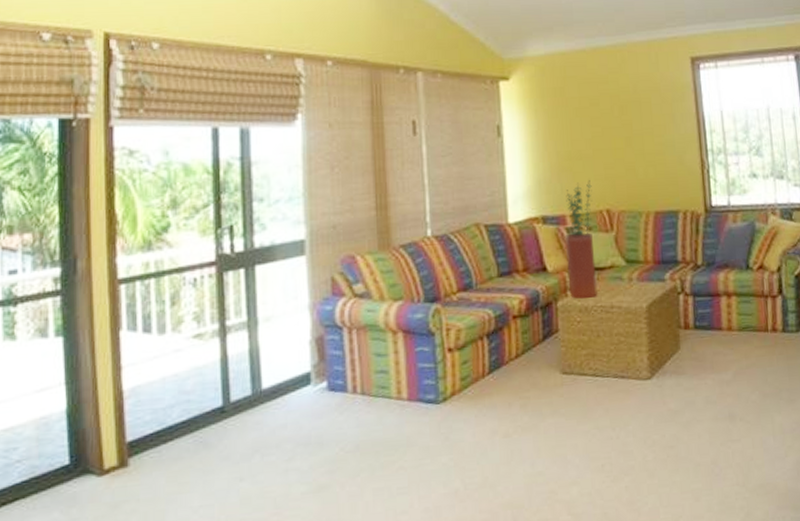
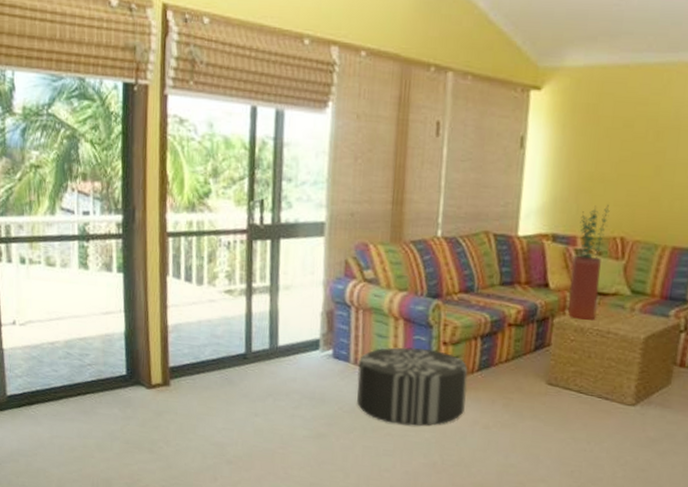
pouf: none [357,359,481,455] -> present [357,346,468,426]

